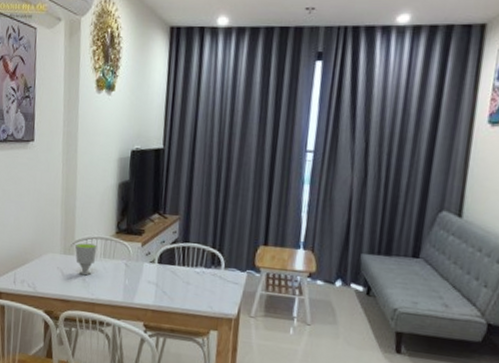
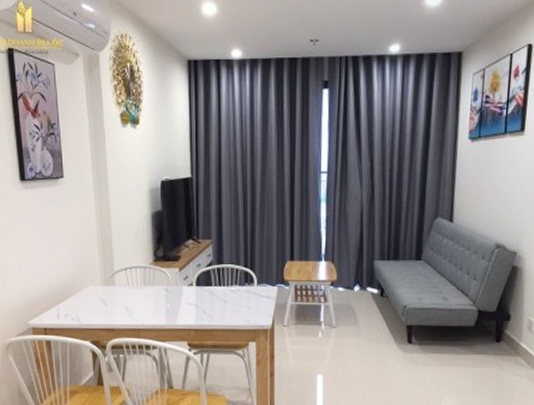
cup: present [74,243,97,276] -> none [114,273,137,304]

